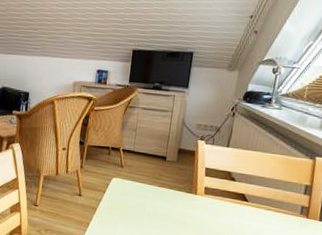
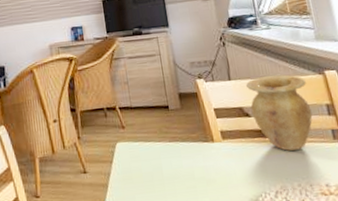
vase: none [237,150,296,216] -> present [245,75,313,151]

